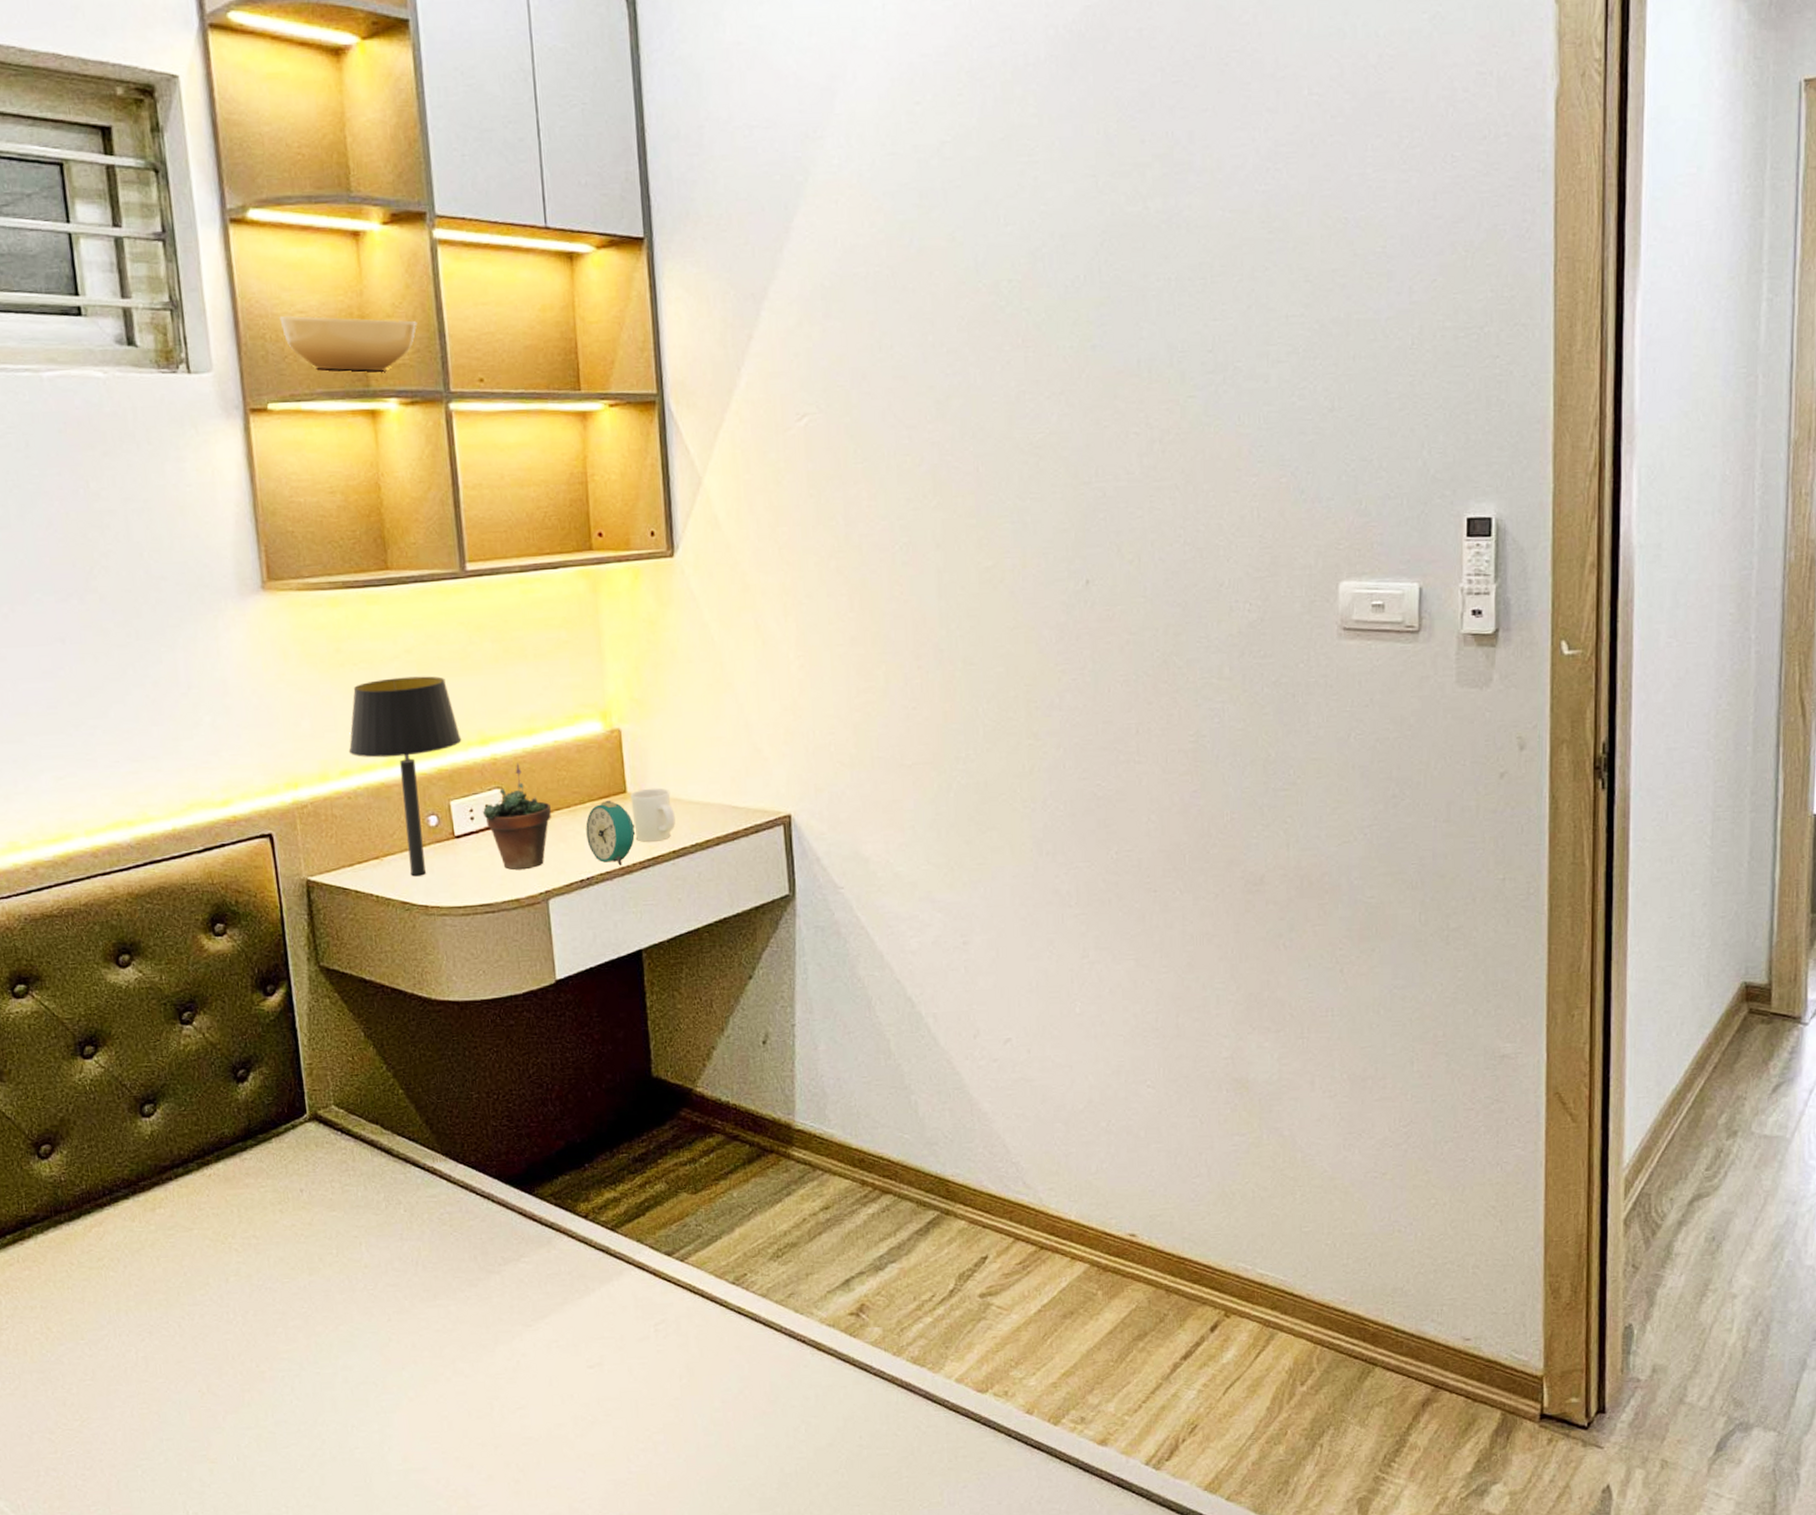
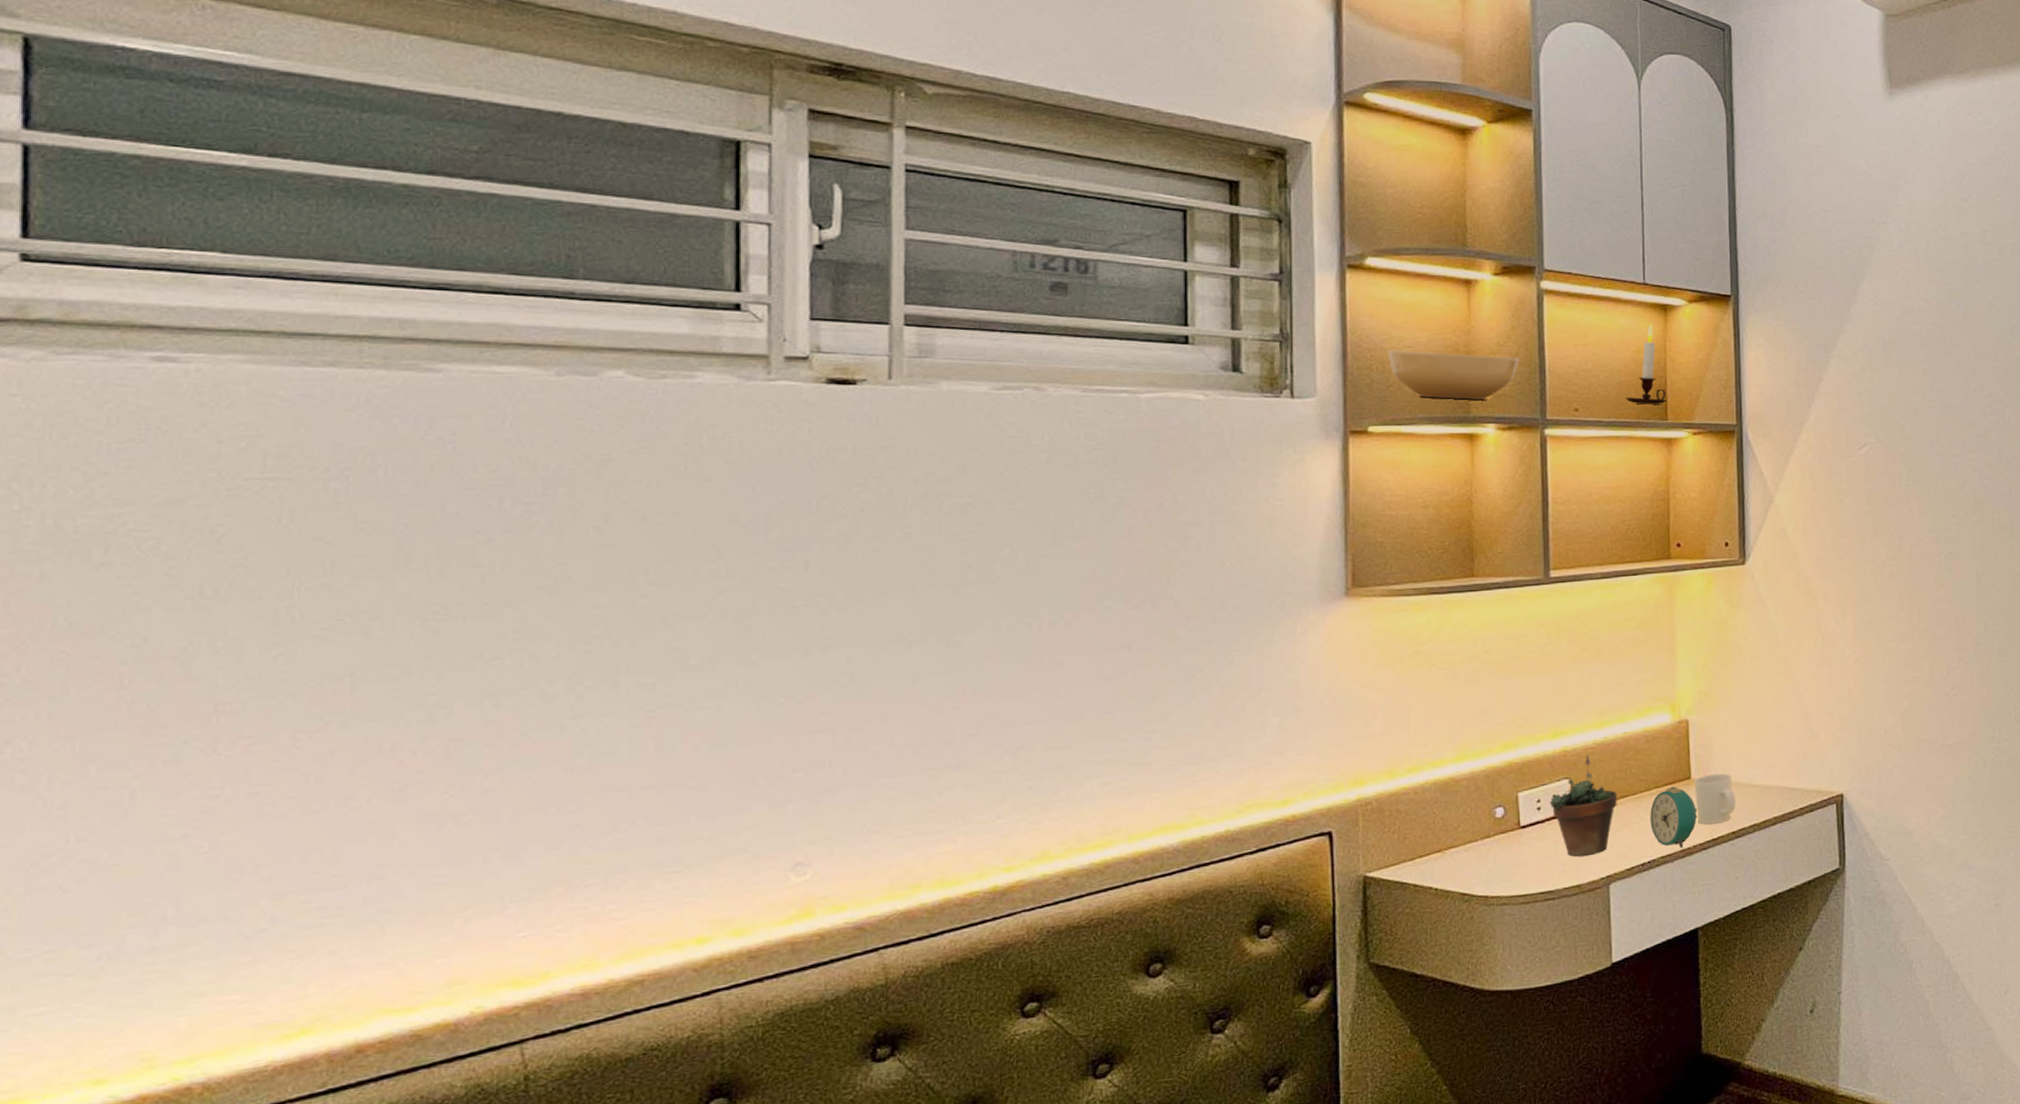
table lamp: present [348,676,462,877] -> none [1419,674,1534,868]
candle: none [534,275,579,372] -> present [1626,323,1667,405]

